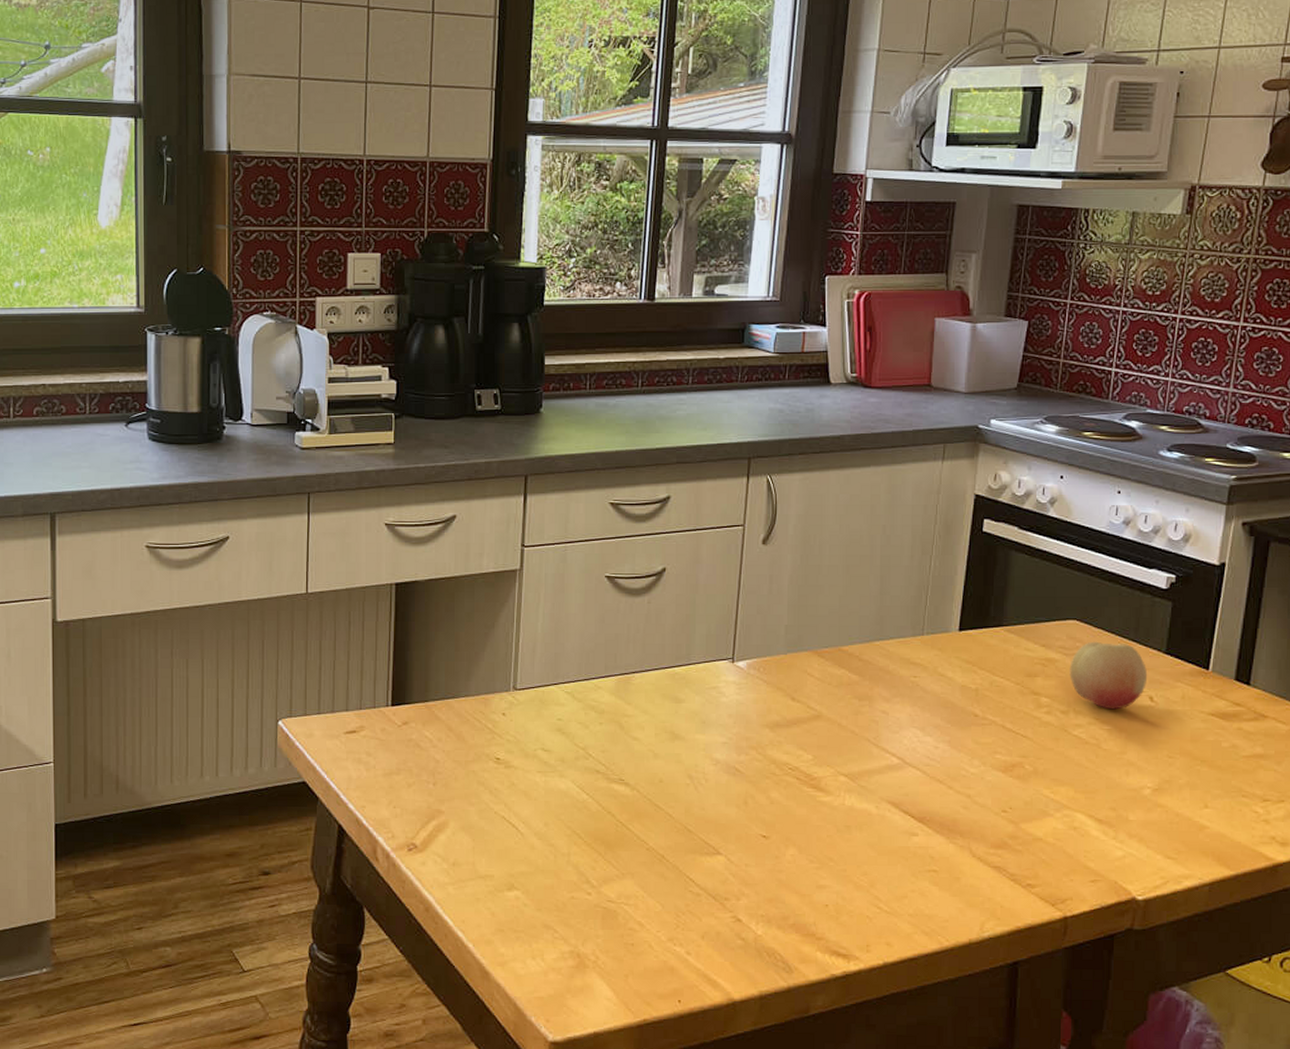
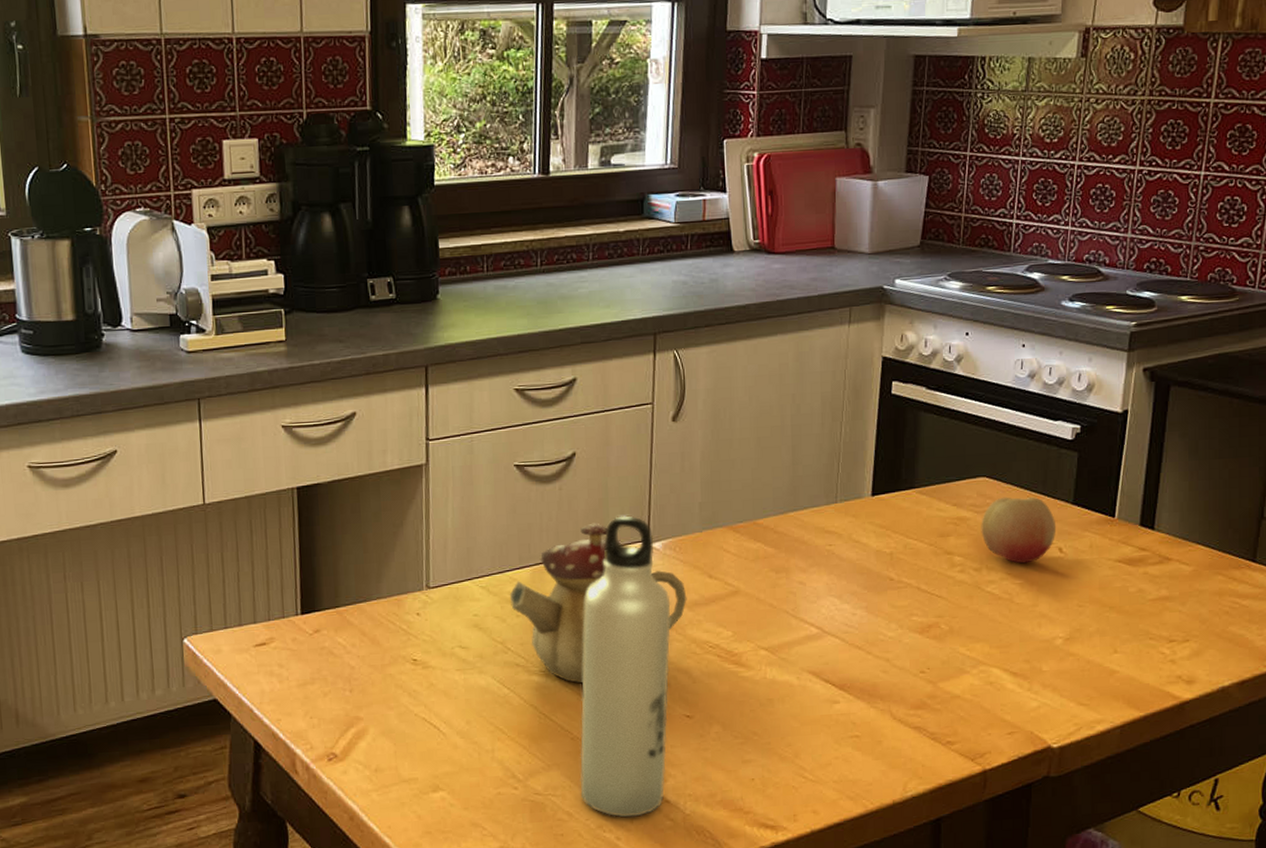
teapot: none [593,638,769,795] -> present [509,522,687,684]
water bottle: none [653,633,752,933] -> present [579,516,671,818]

